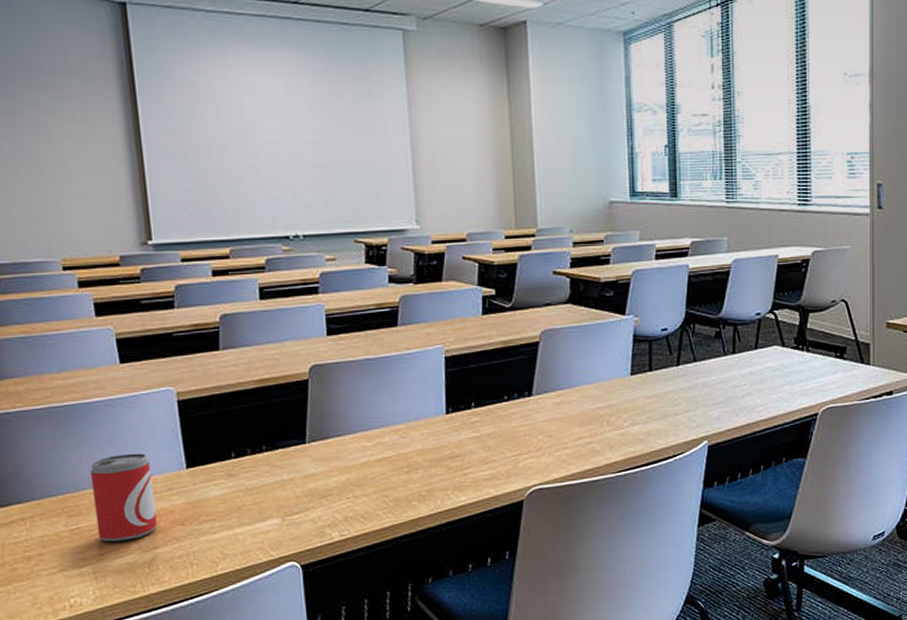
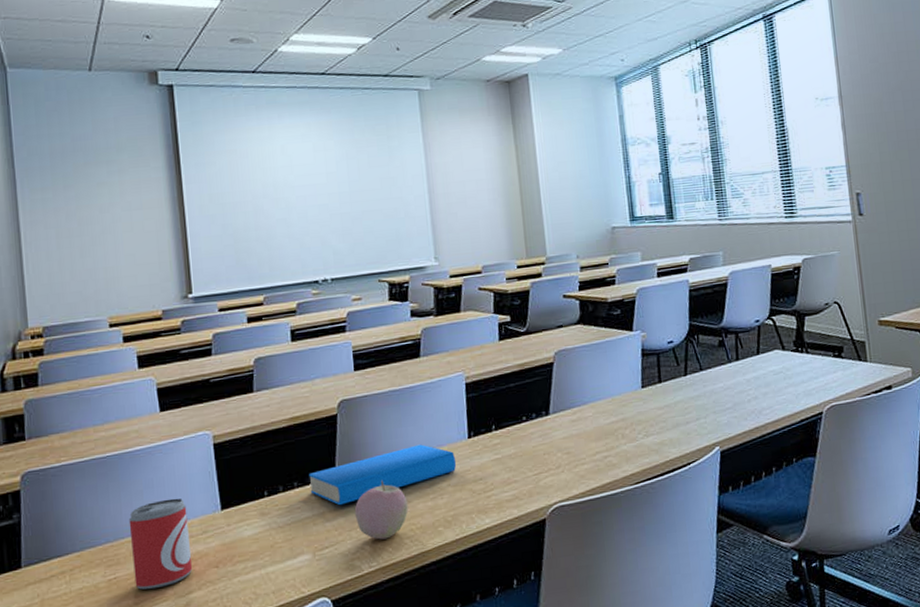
book: none [278,416,433,473] -> present [308,444,457,506]
apple: none [325,450,382,509] -> present [354,481,408,540]

